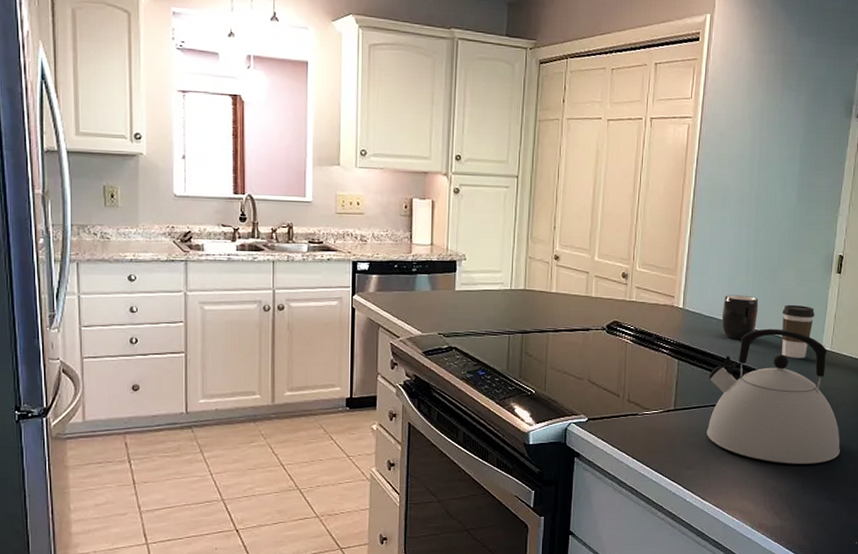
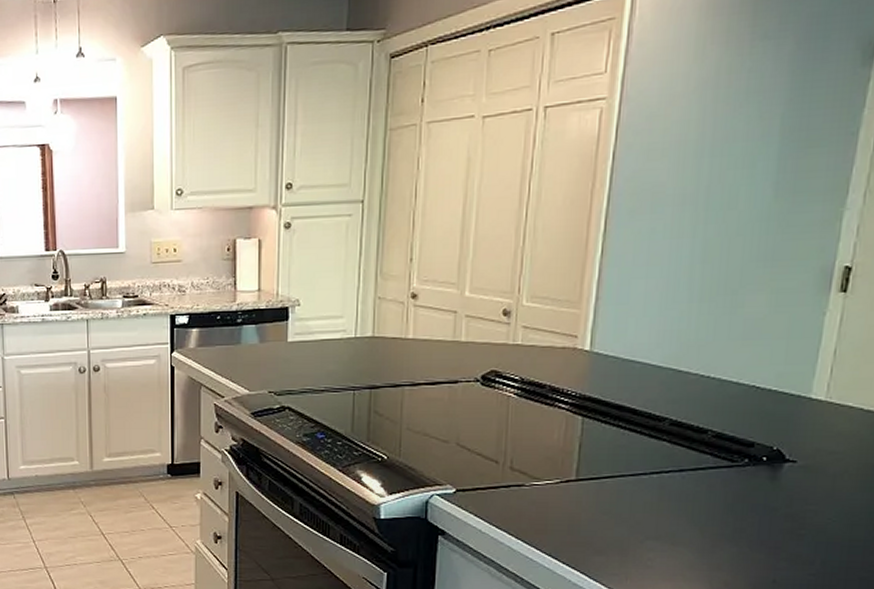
kettle: present [707,328,840,464] -> none [624,372,839,555]
mug: present [721,294,759,340] -> none [648,329,707,389]
coffee cup: present [781,304,815,358] -> none [743,339,800,412]

